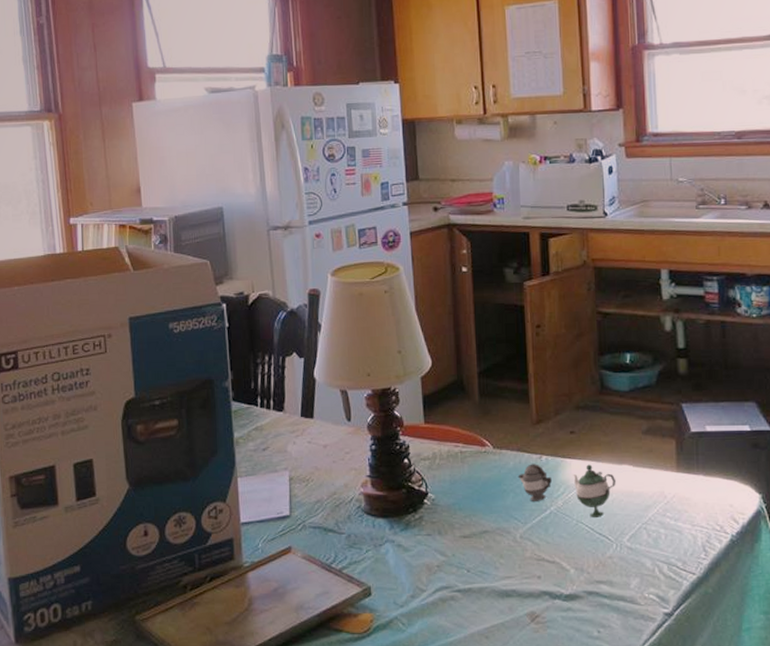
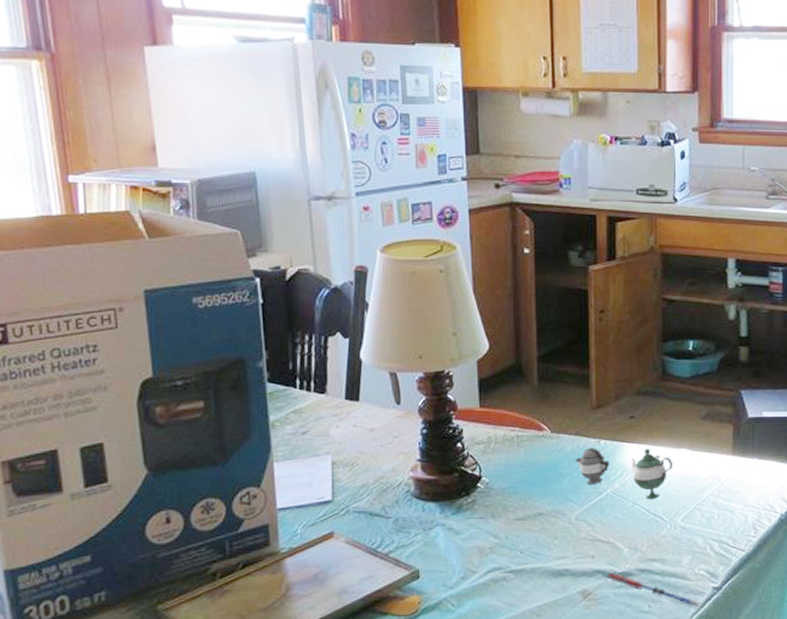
pen: none [554,594,653,635] -> present [606,572,701,608]

